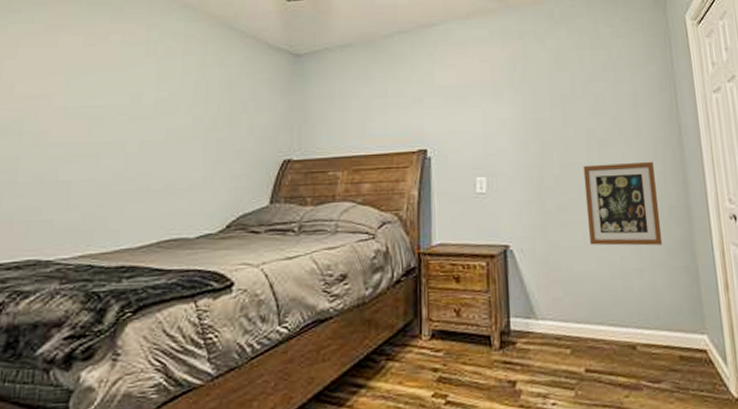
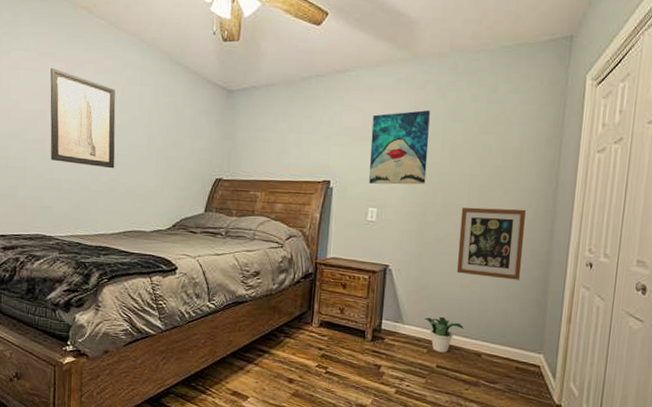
wall art: none [55,43,150,161] -> present [50,68,116,169]
wall art: none [468,60,538,150] -> present [369,109,430,185]
potted plant: none [561,302,610,351] -> present [424,316,464,353]

